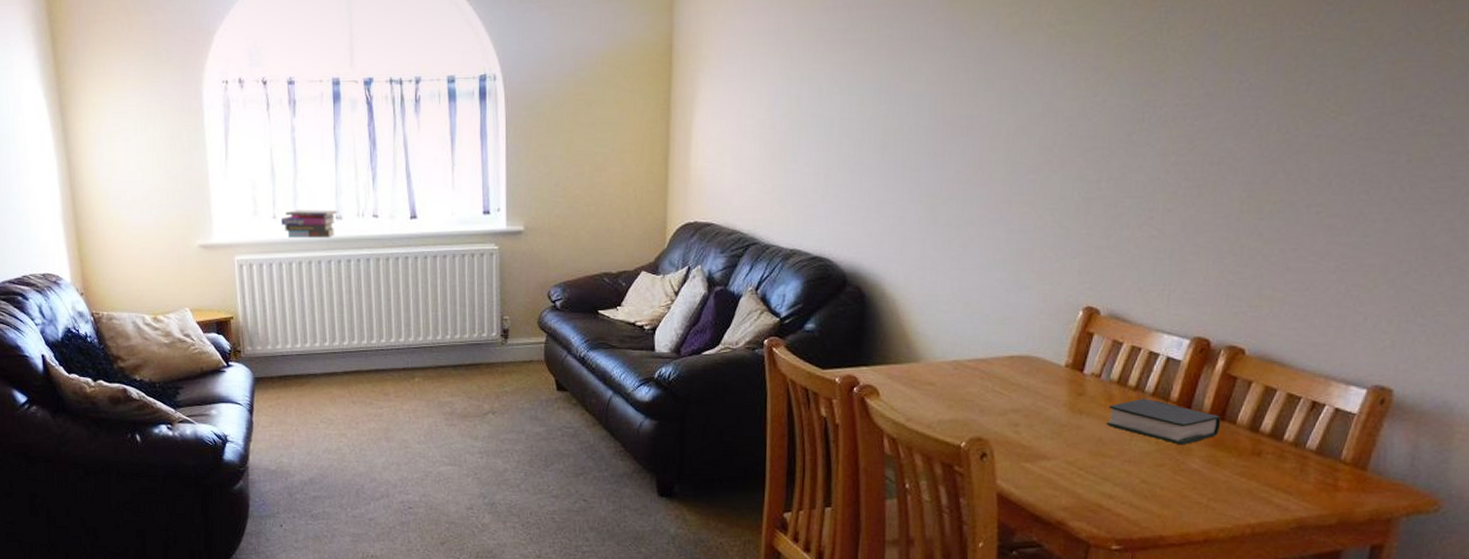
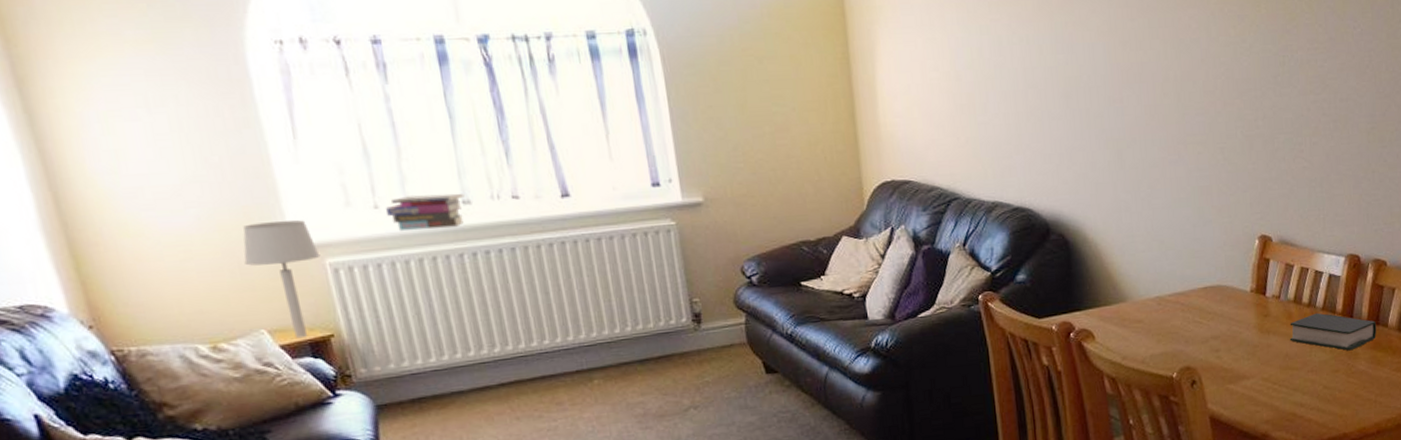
table lamp: none [182,224,232,318] -> present [243,220,321,339]

